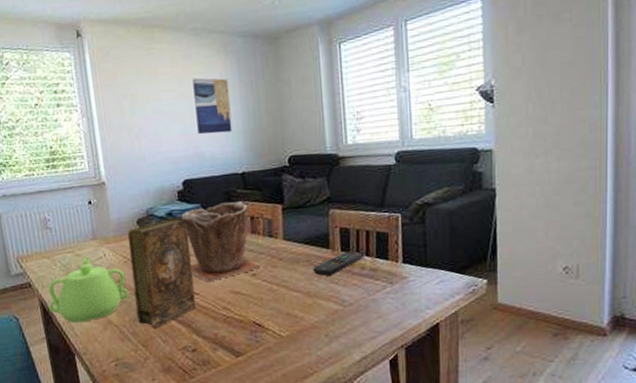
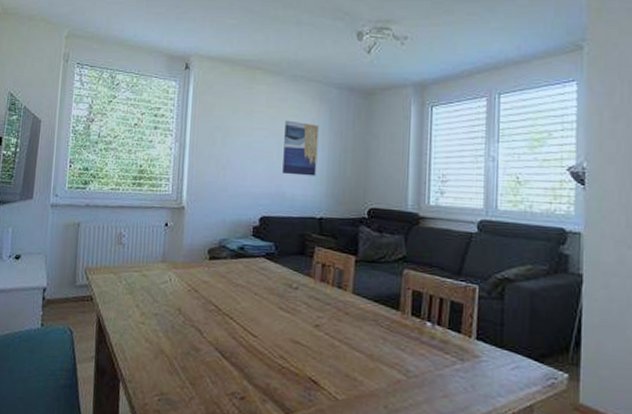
teapot: present [48,256,129,323] -> none [105,278,187,347]
book: present [127,217,197,328] -> none [190,253,258,367]
plant pot: present [181,201,262,282] -> none [253,245,326,326]
remote control: present [313,251,362,276] -> none [379,316,433,340]

